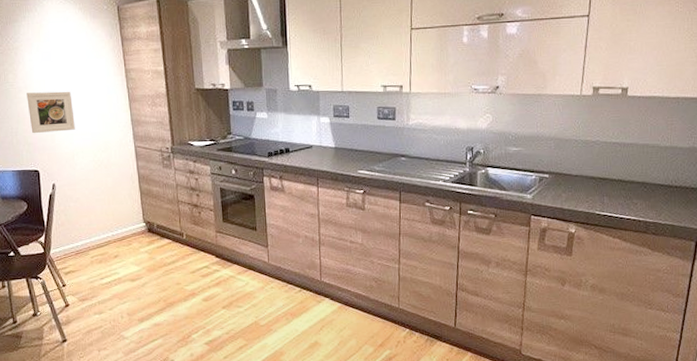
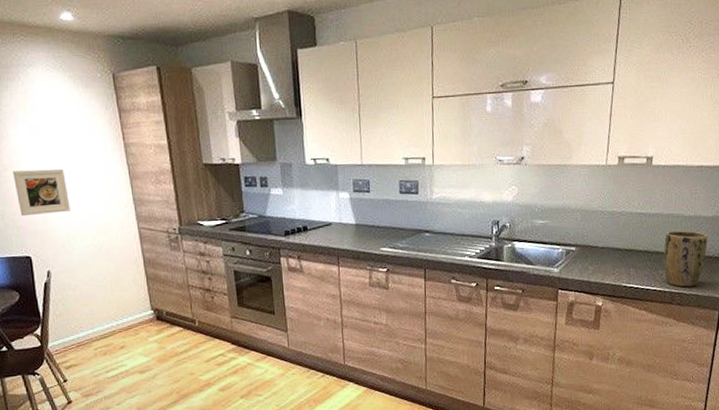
plant pot: none [638,160,684,217] -> present [663,230,708,287]

